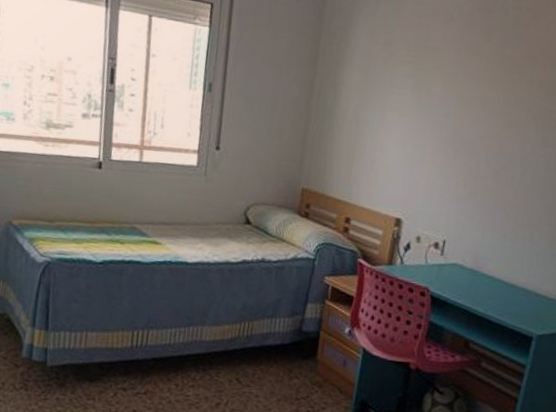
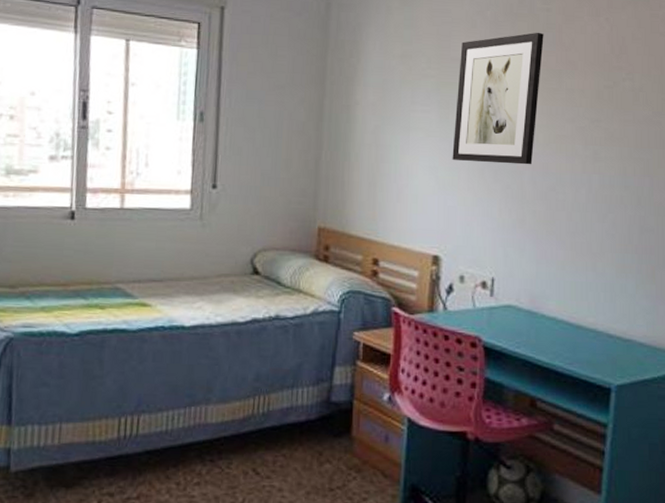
wall art: none [420,27,512,146] -> present [452,32,544,165]

